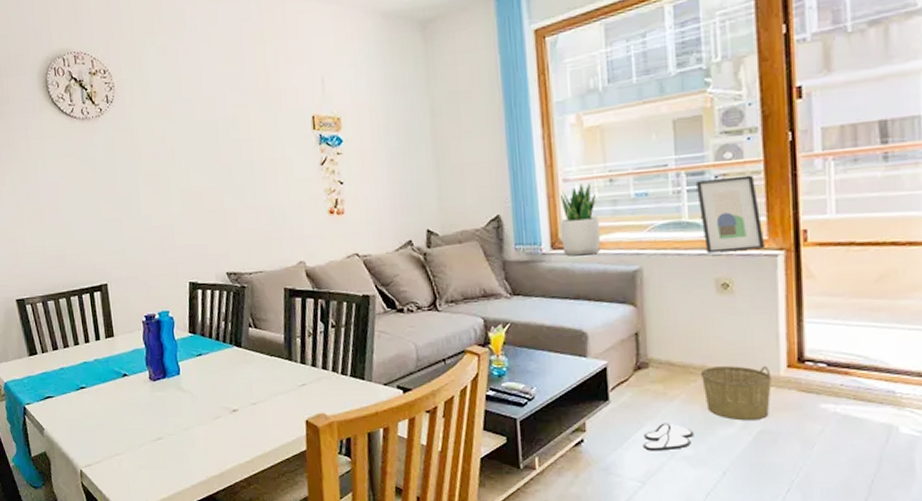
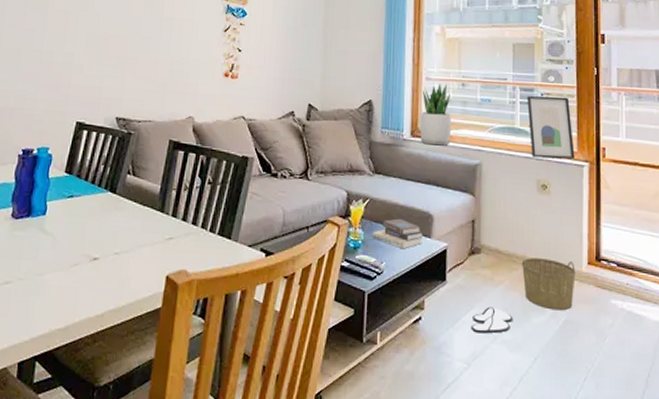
books: none [517,340,577,372] -> present [372,218,423,250]

